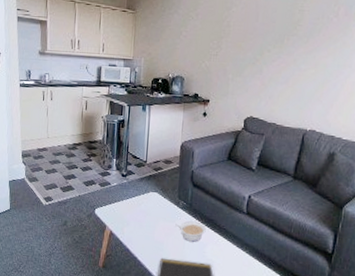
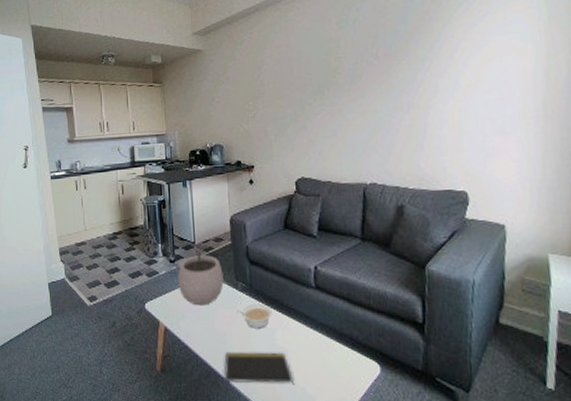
plant pot: none [126,165,168,217] -> present [177,246,224,306]

